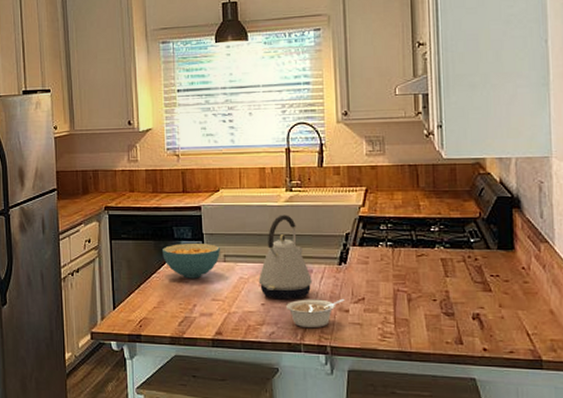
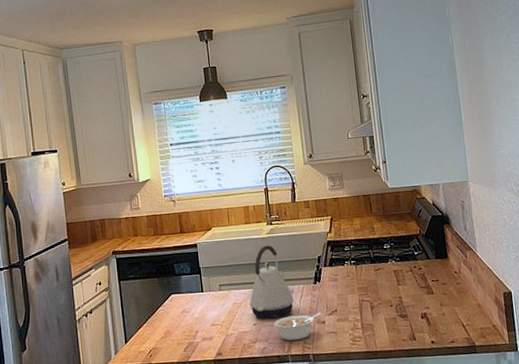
cereal bowl: present [162,244,220,279] -> none [166,276,216,309]

